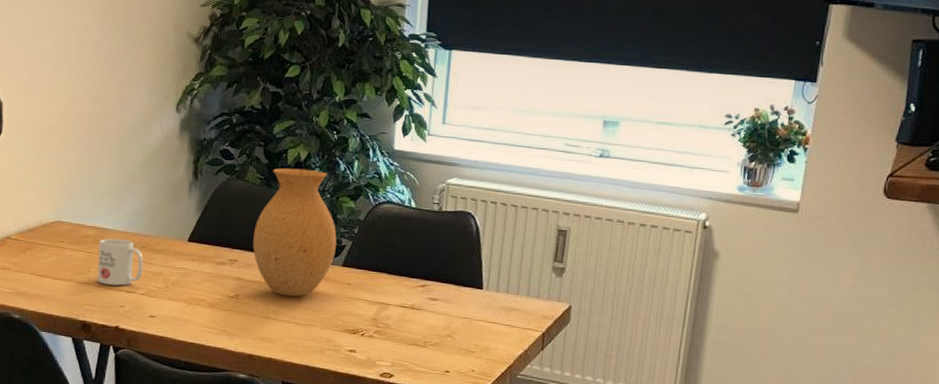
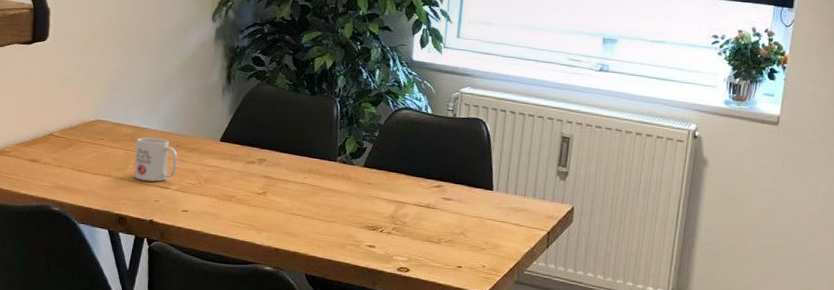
vase: present [252,168,337,297] -> none [280,75,359,195]

